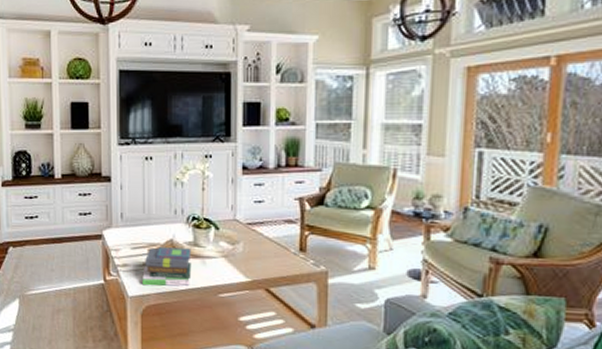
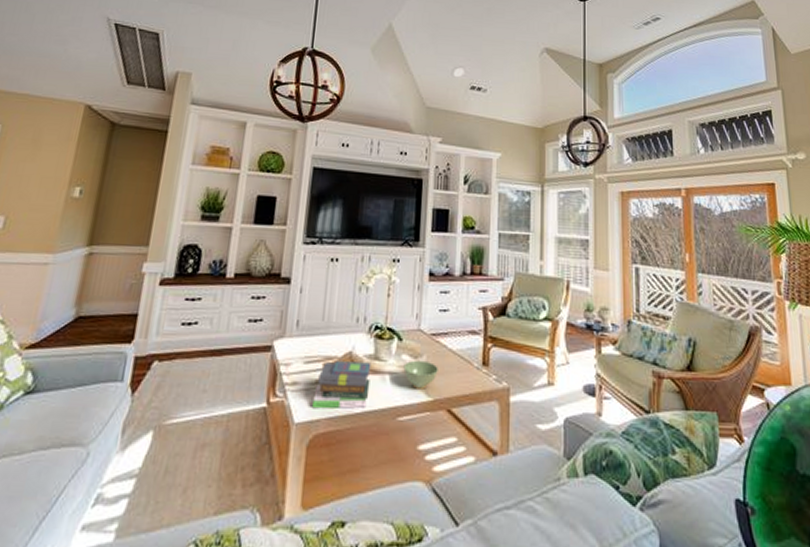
bowl: none [222,246,255,272] -> present [403,360,438,389]

